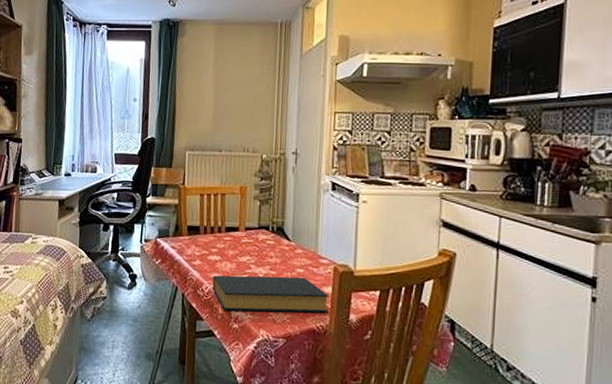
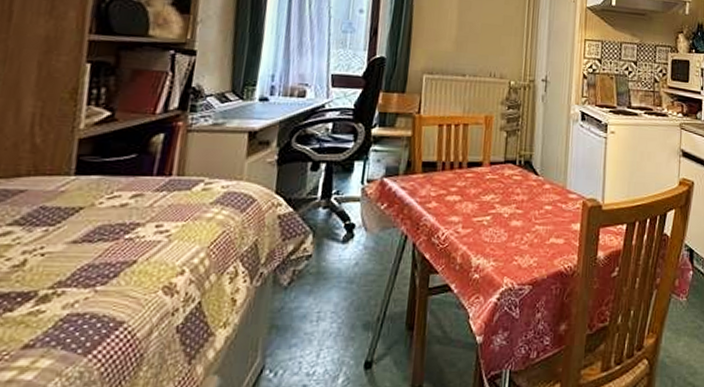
hardback book: present [212,275,329,313] -> none [450,214,578,259]

